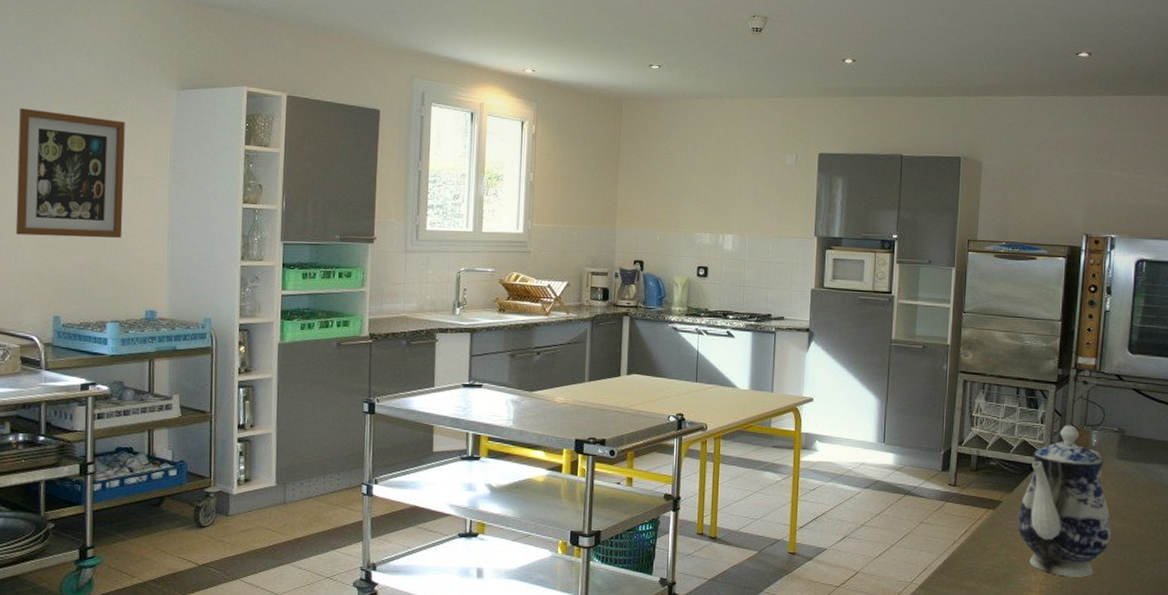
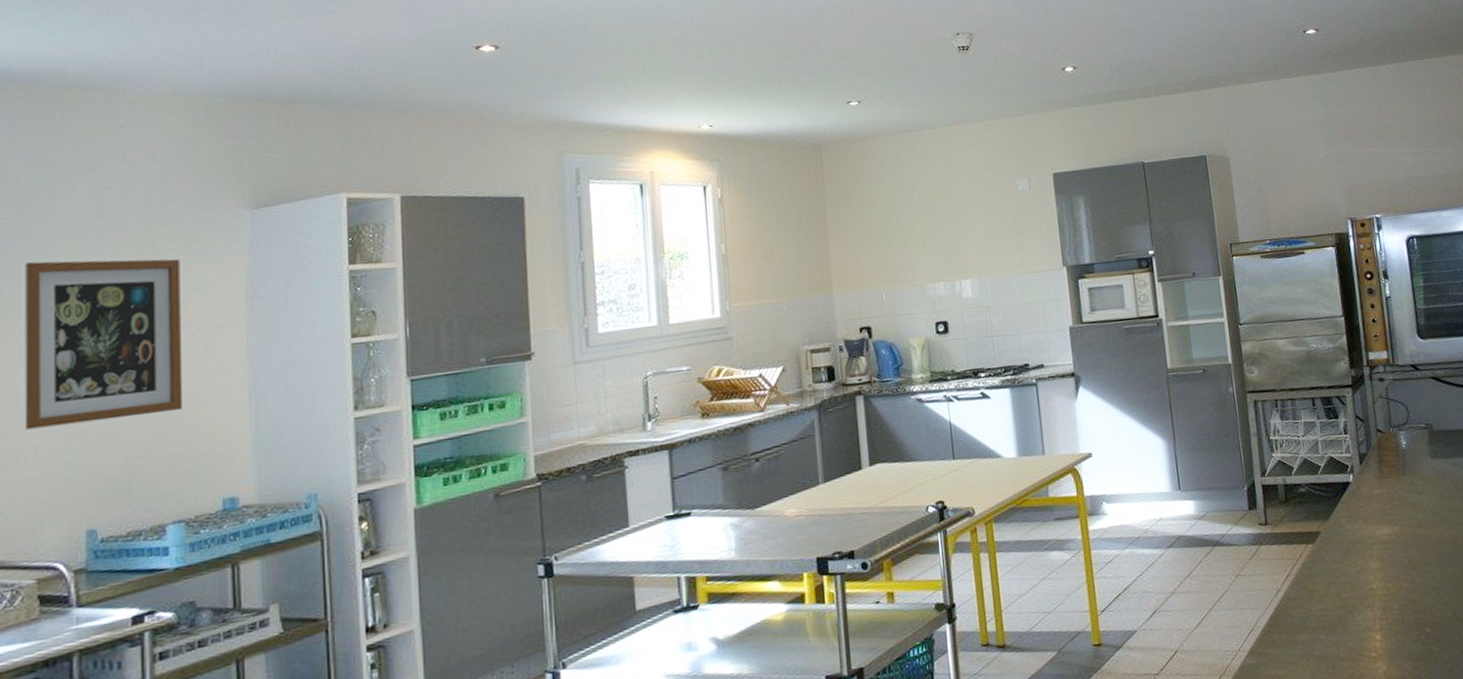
teapot: present [1018,425,1111,577] -> none [1340,429,1443,606]

